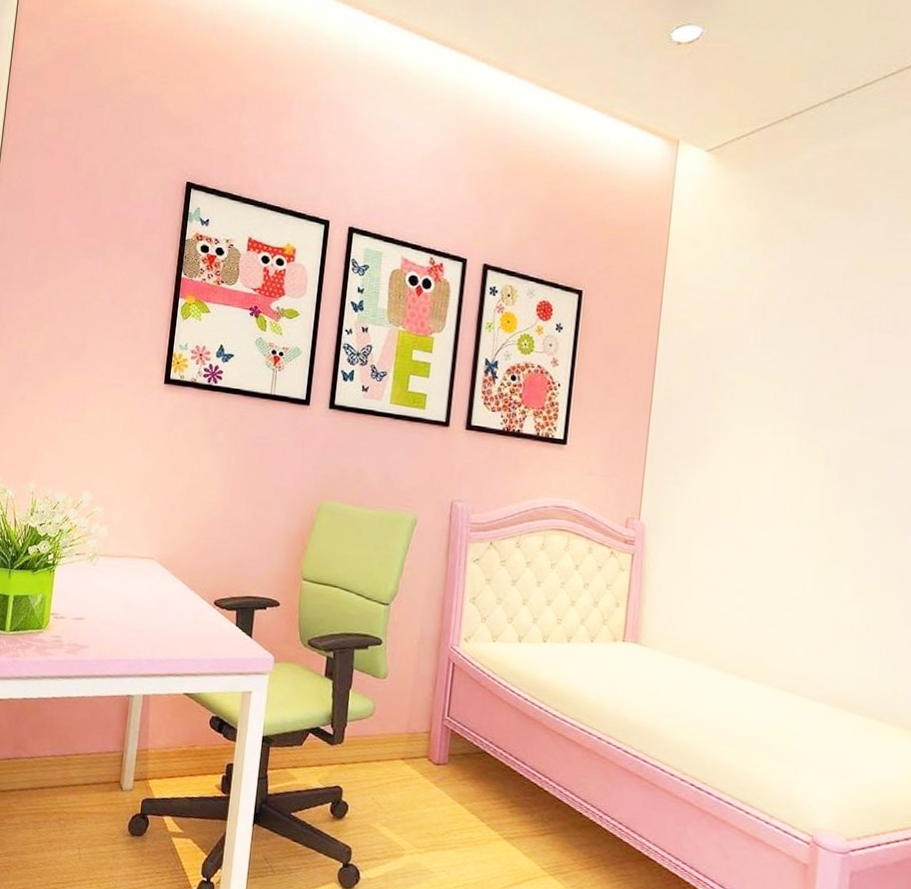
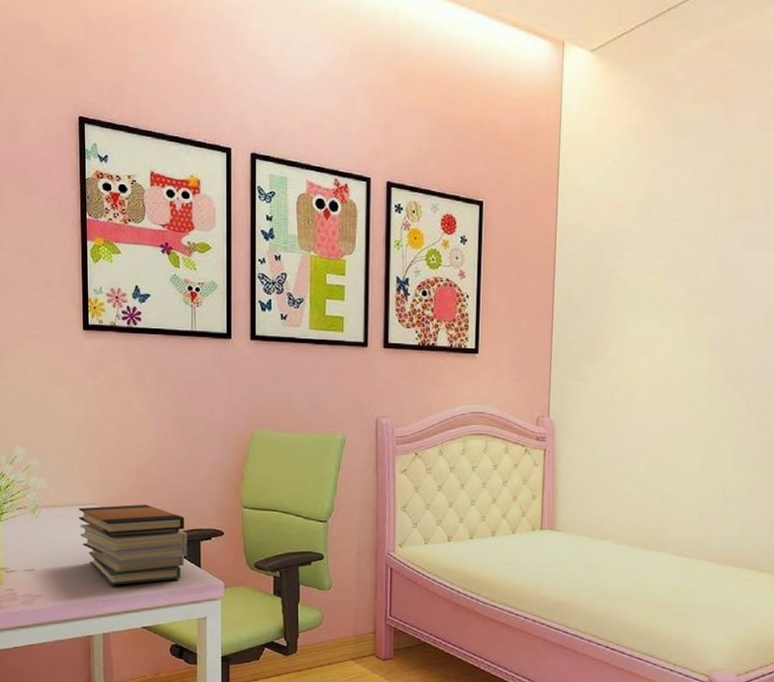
book stack: none [134,560,242,647] -> present [79,505,188,585]

